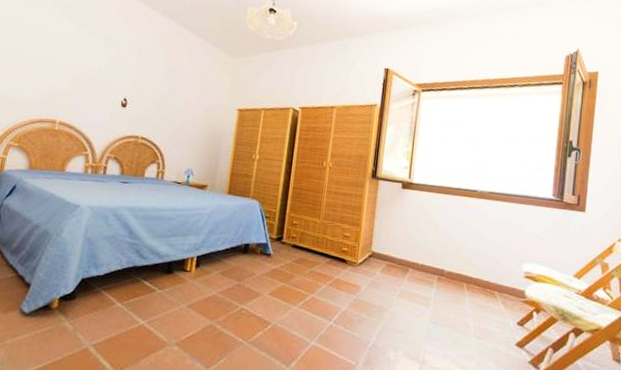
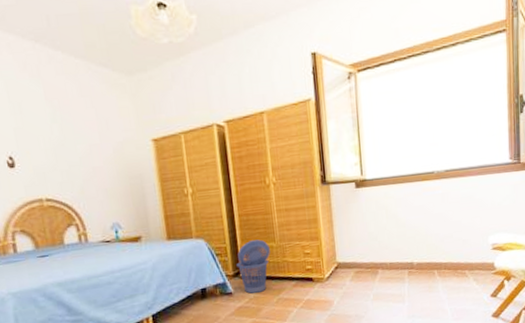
laundry basket: none [281,212,314,262] -> present [236,239,270,294]

